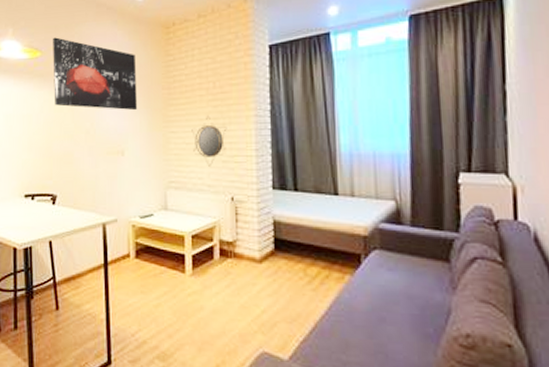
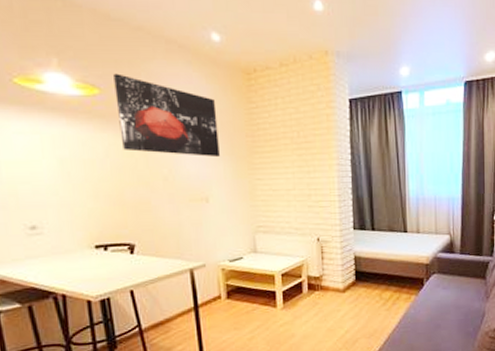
home mirror: present [191,115,227,167] -> none [277,163,312,211]

